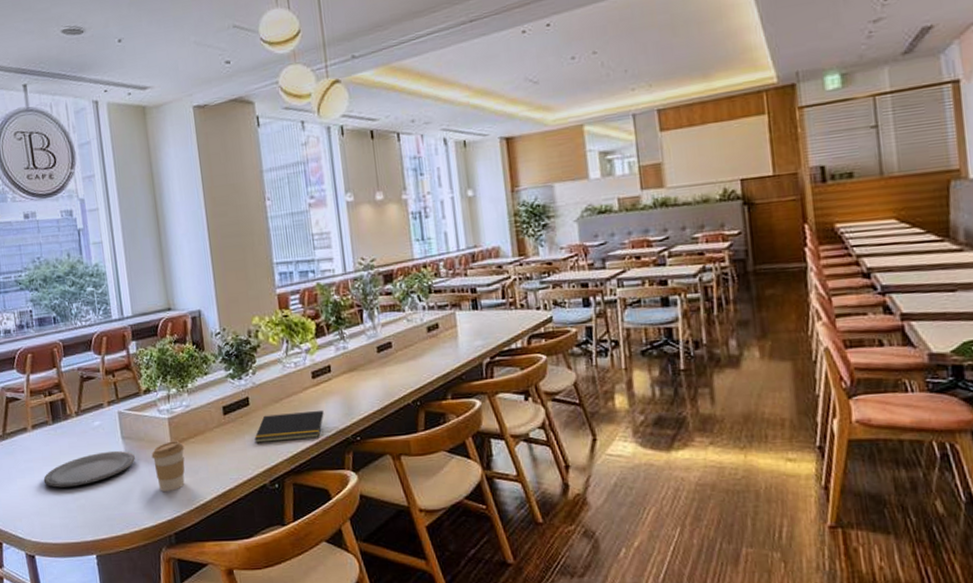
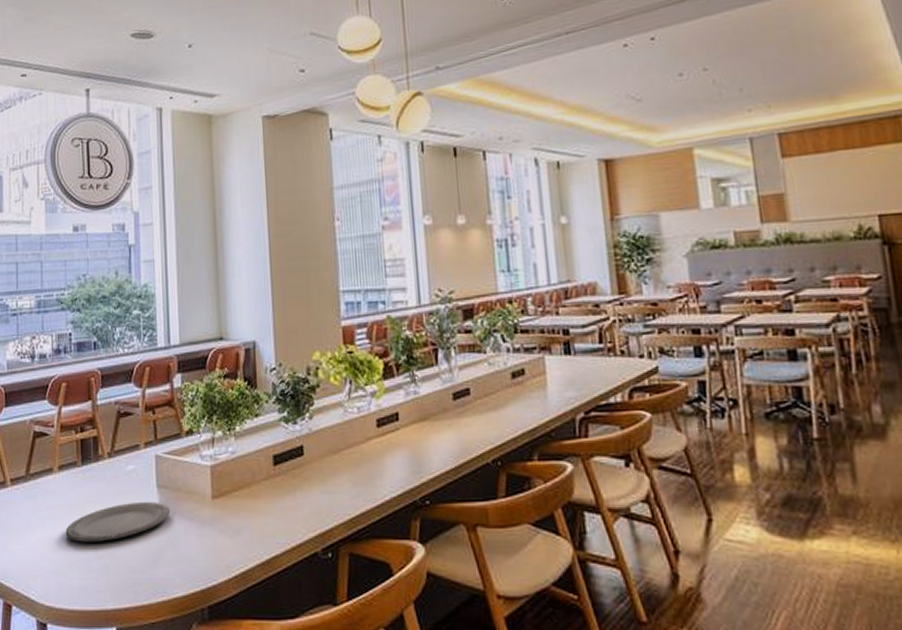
coffee cup: present [151,441,185,491] -> none [189,493,226,554]
notepad: present [254,411,324,443] -> none [307,466,389,501]

